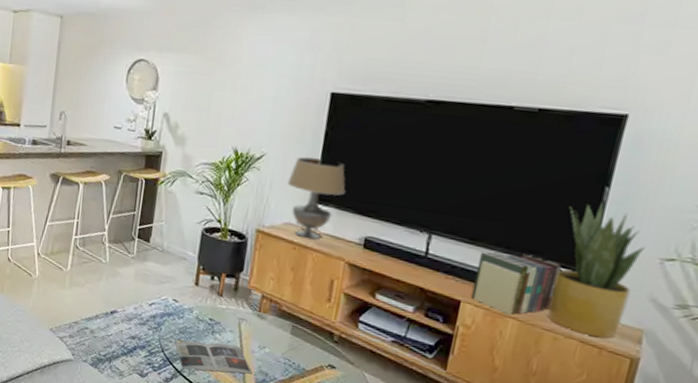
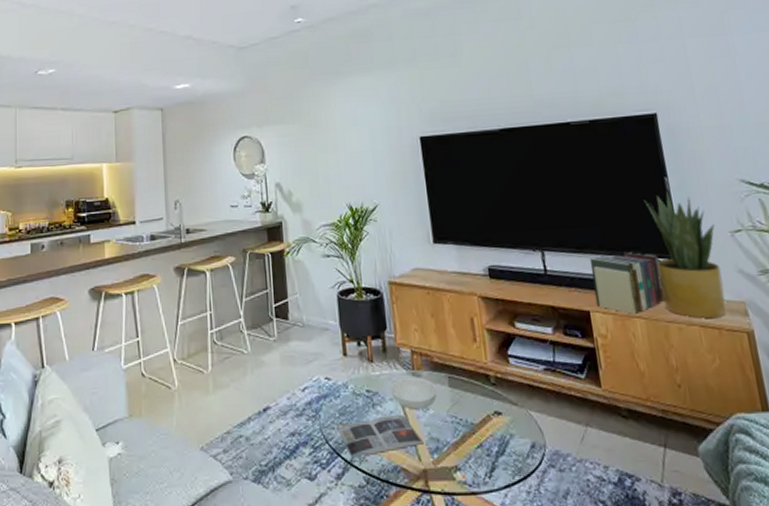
bowl: none [232,315,279,347] -> present [390,376,438,410]
table lamp: present [288,156,346,240] -> none [405,200,458,281]

